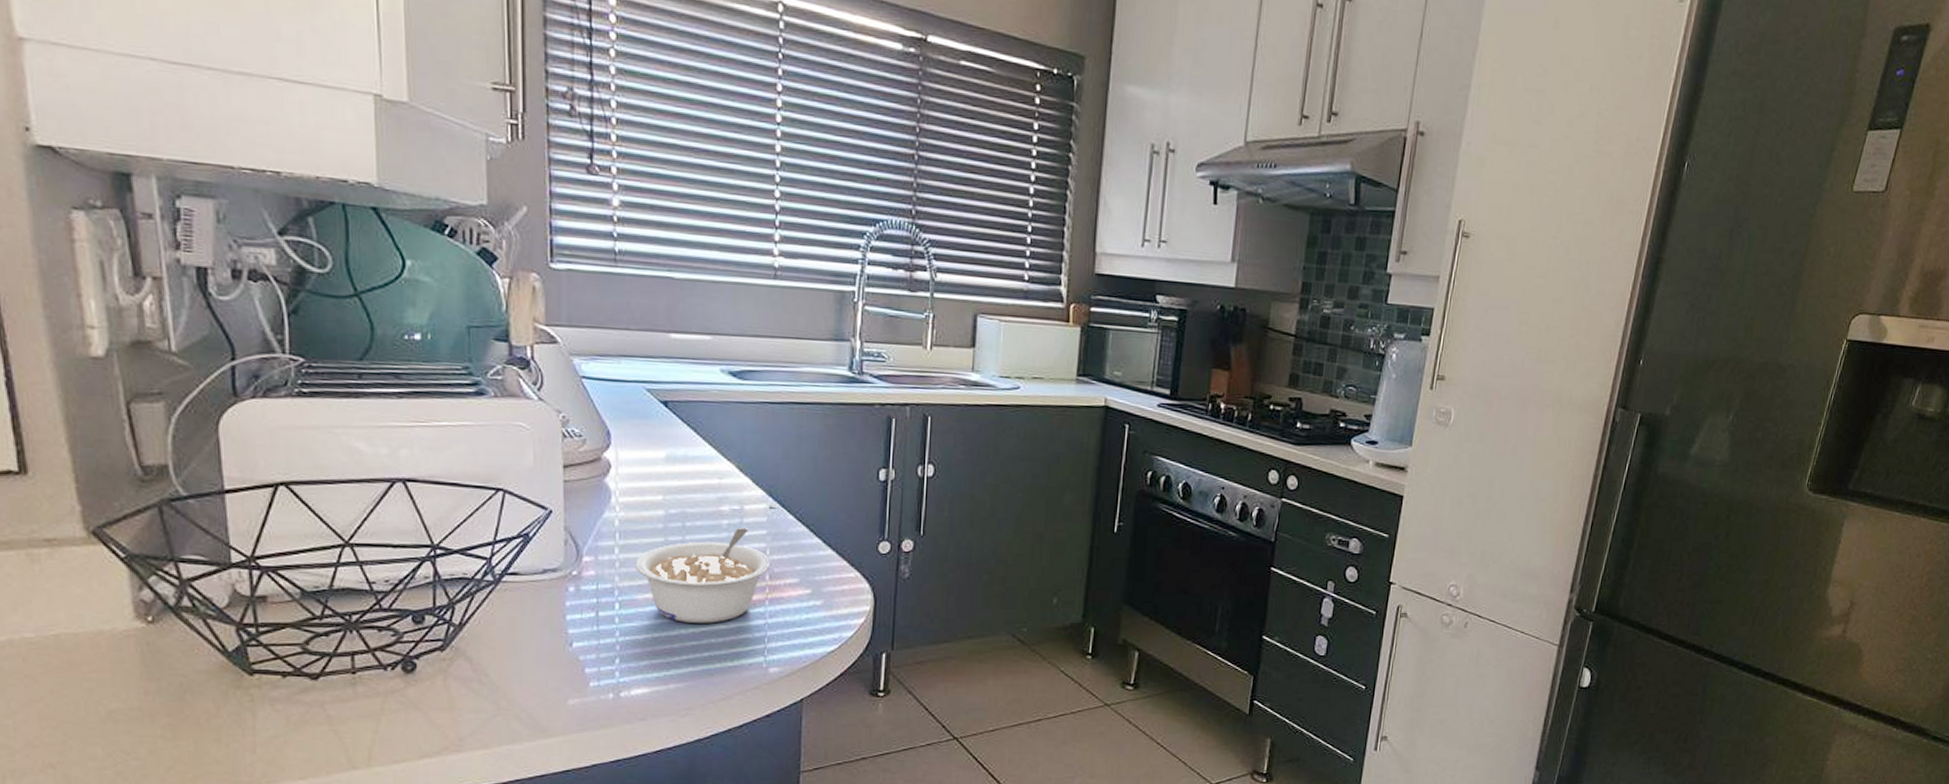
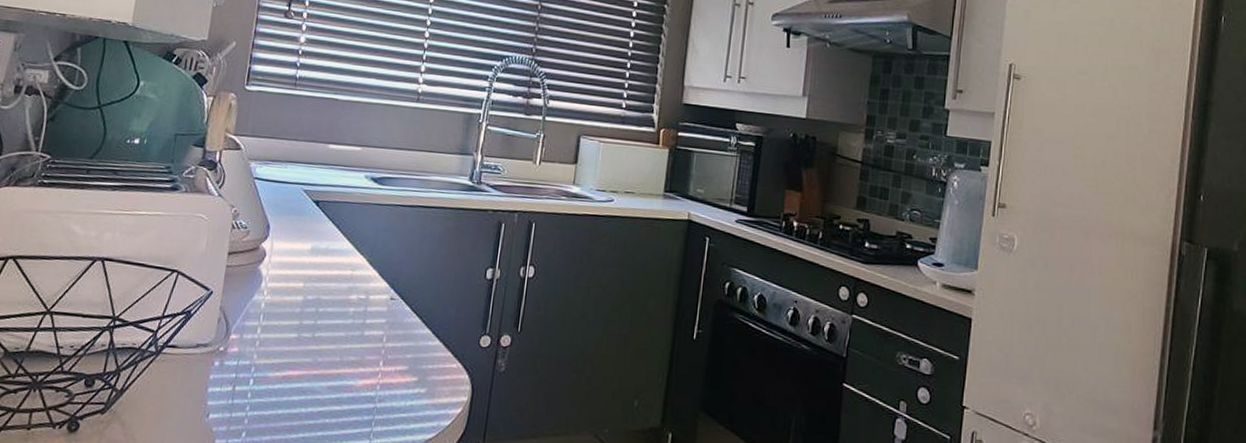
legume: present [635,527,772,623] -> none [272,315,386,404]

